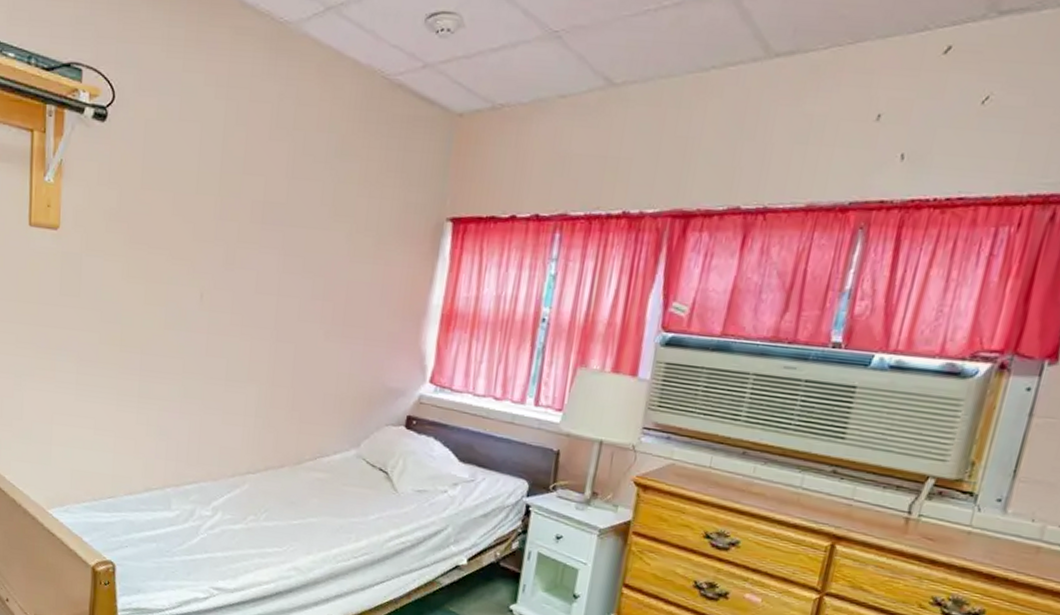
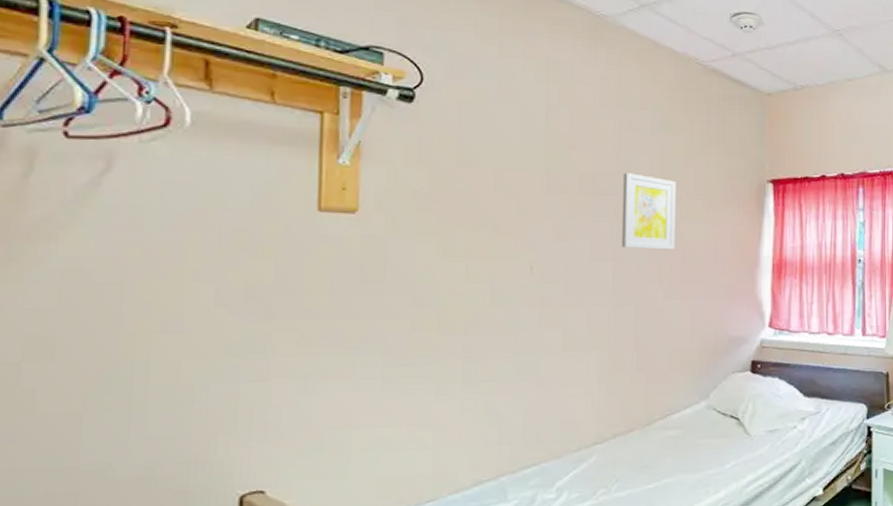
wall art: none [287,202,347,289] -> present [622,173,676,250]

